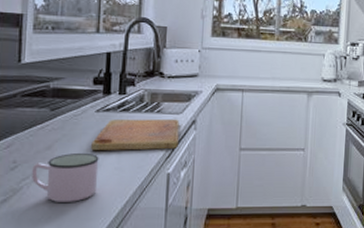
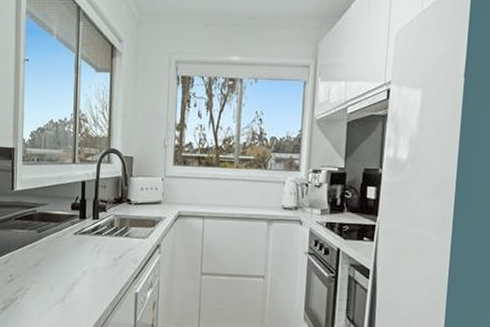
mug: present [32,152,99,202] -> none [24,270,77,313]
cutting board: present [91,118,180,150] -> none [71,241,145,271]

